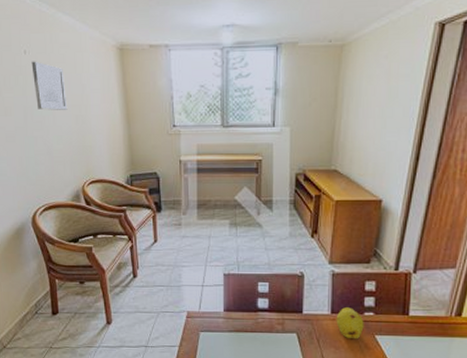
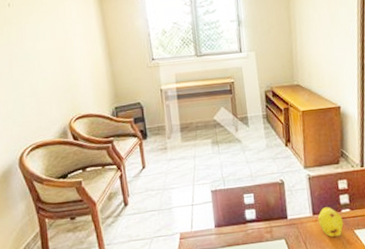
wall art: present [31,61,68,110] -> none [15,12,52,55]

